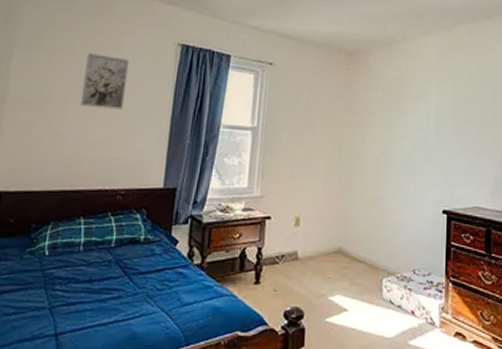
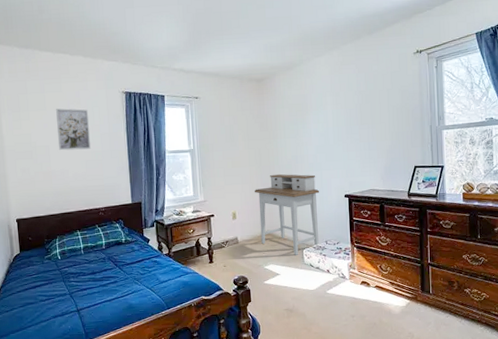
desk: none [328,172,411,286] -> present [255,173,319,255]

